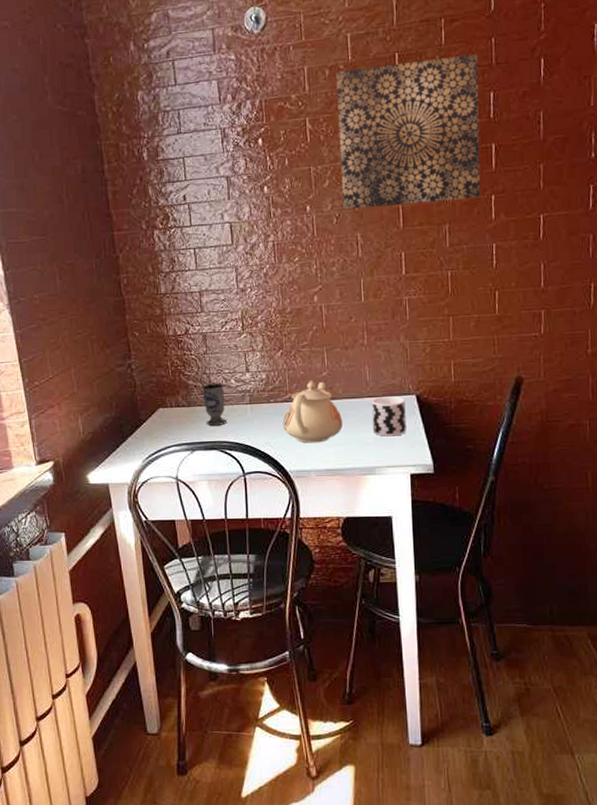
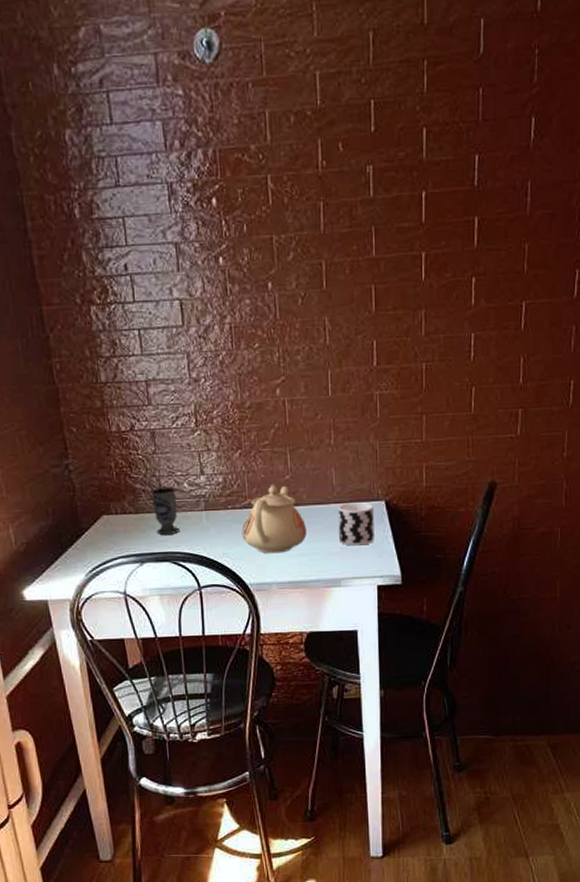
wall art: present [336,53,481,210] -> none [302,106,464,289]

